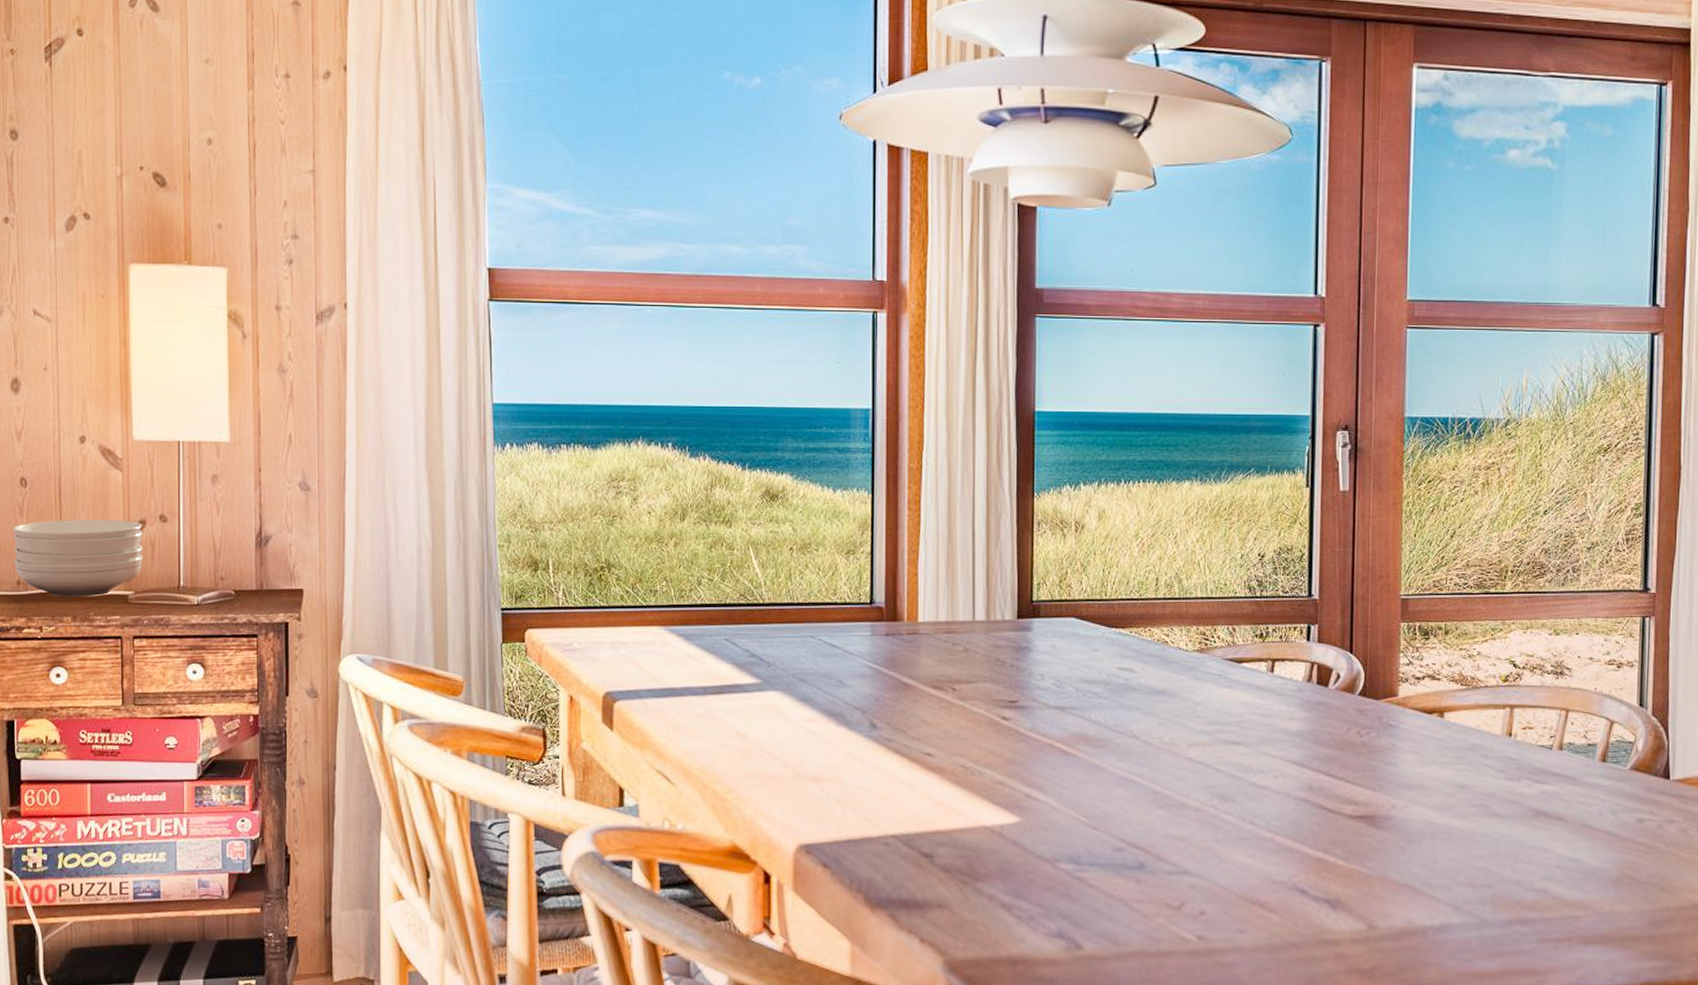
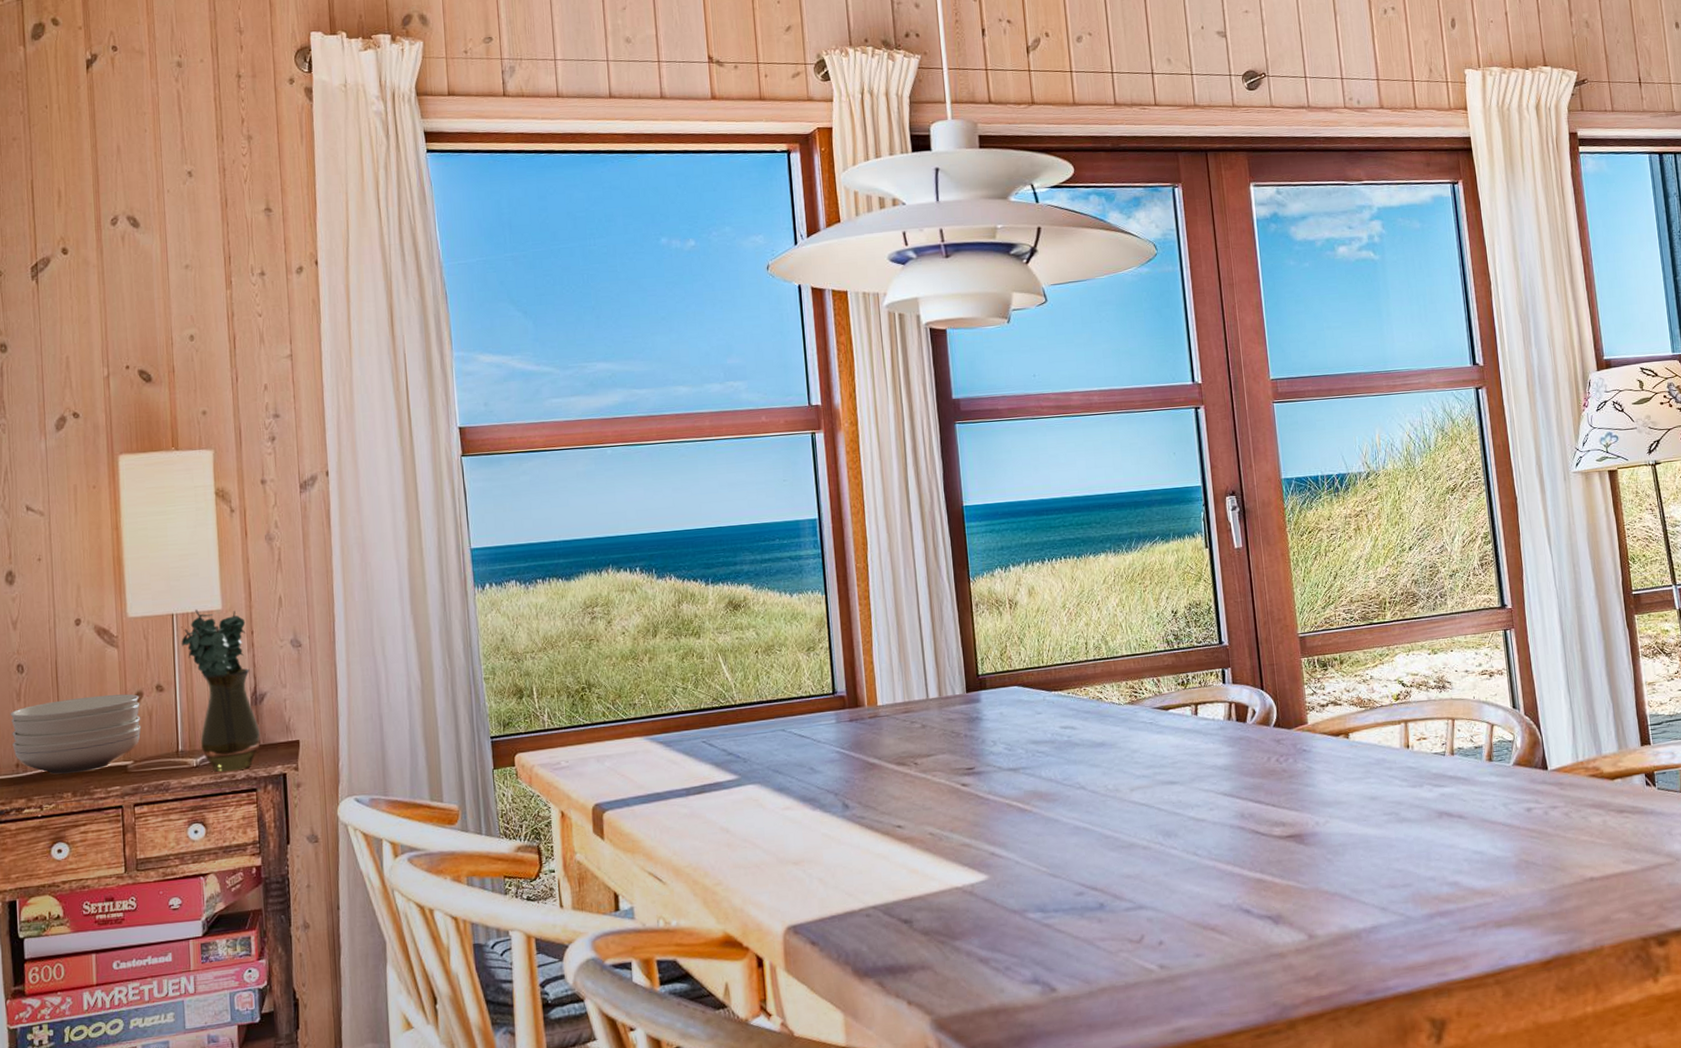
vase: none [187,439,264,614] -> present [181,610,261,773]

